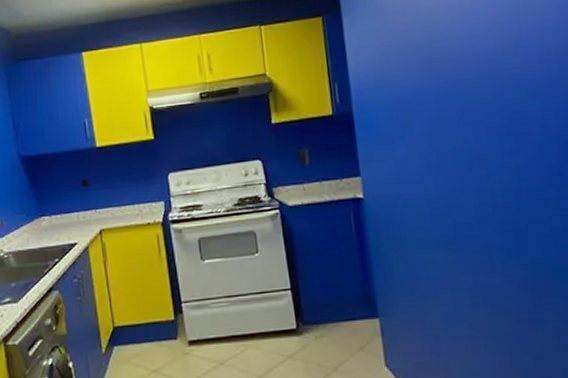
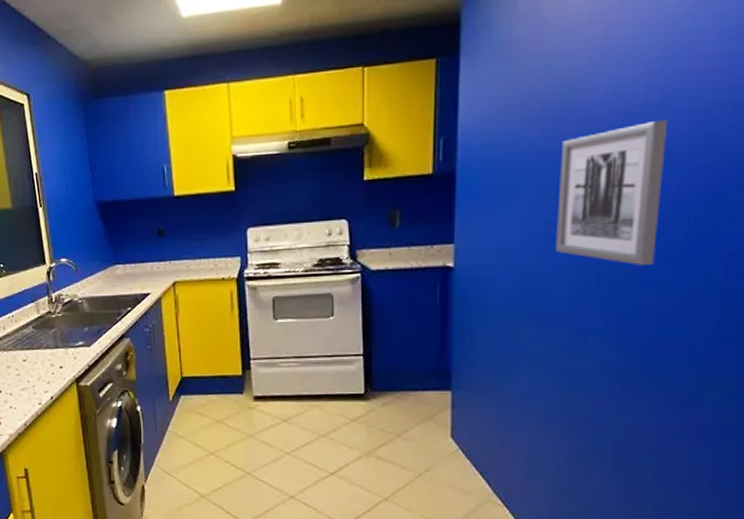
wall art: none [439,59,538,186] -> present [556,119,669,265]

